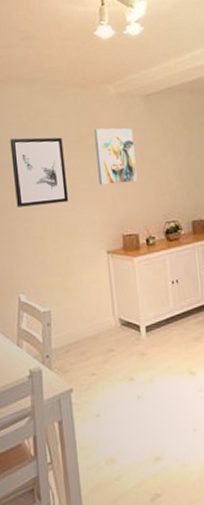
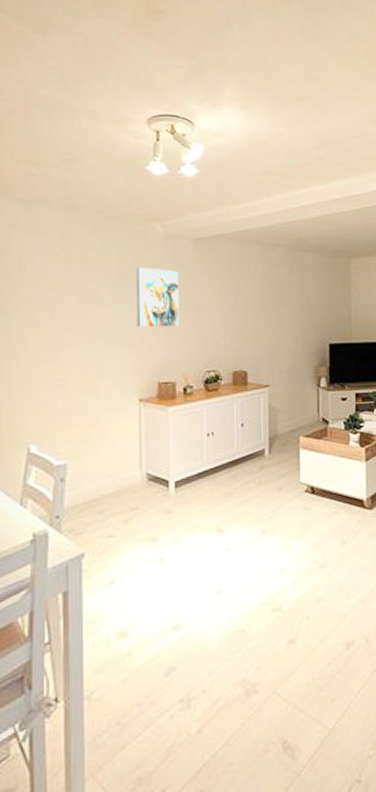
wall art: present [10,137,69,207] -> none [35,268,101,345]

